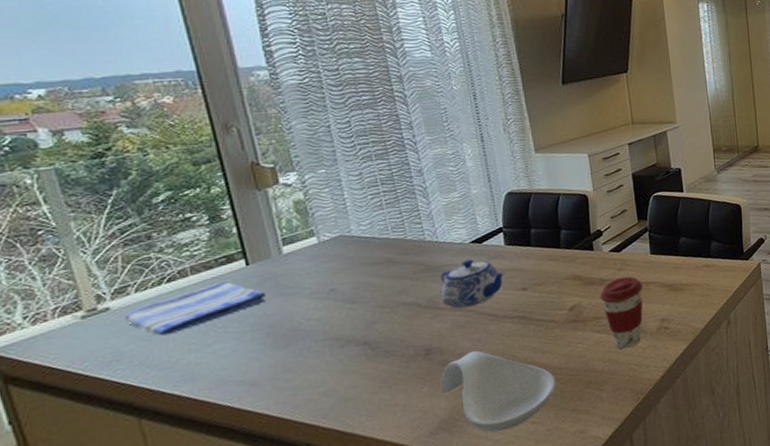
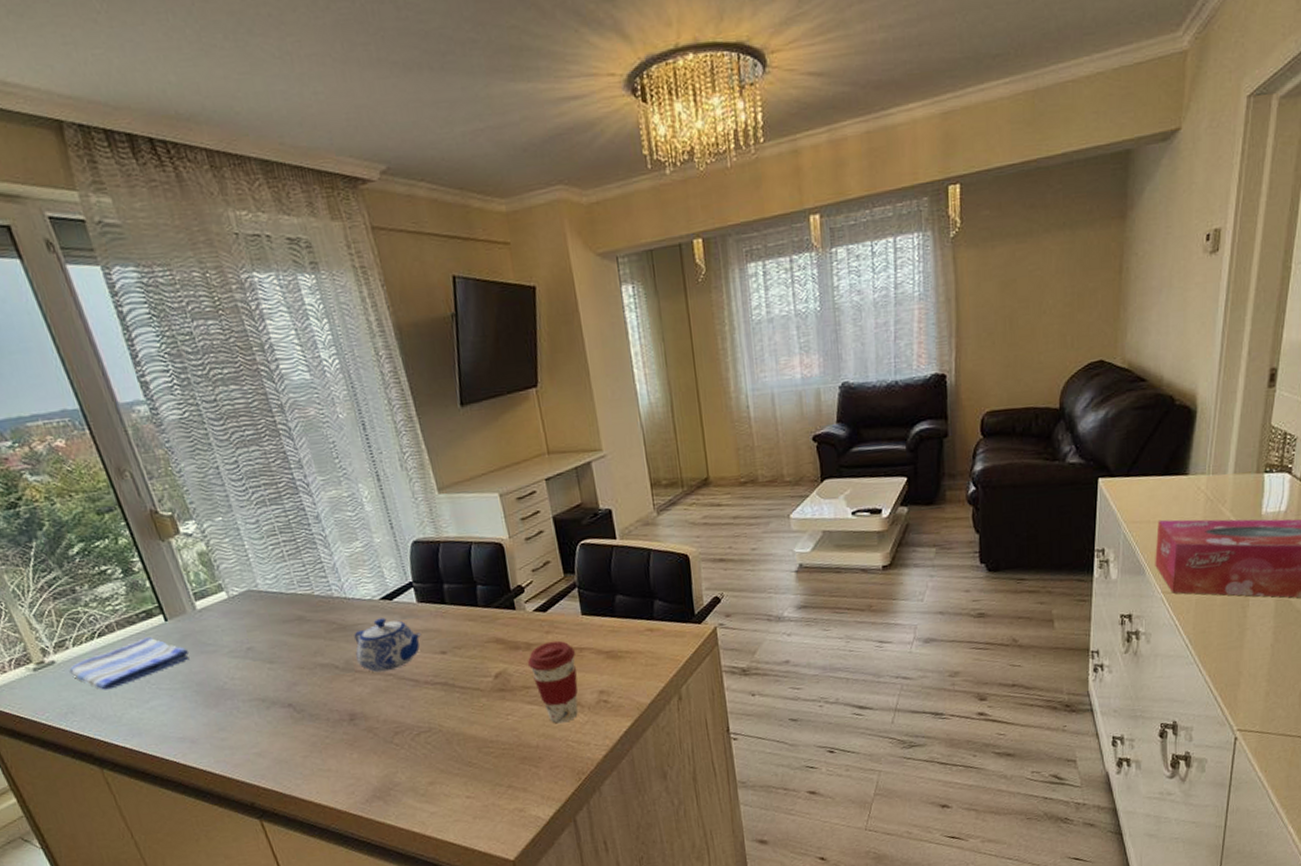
spoon rest: present [440,351,556,432] -> none [368,718,489,804]

